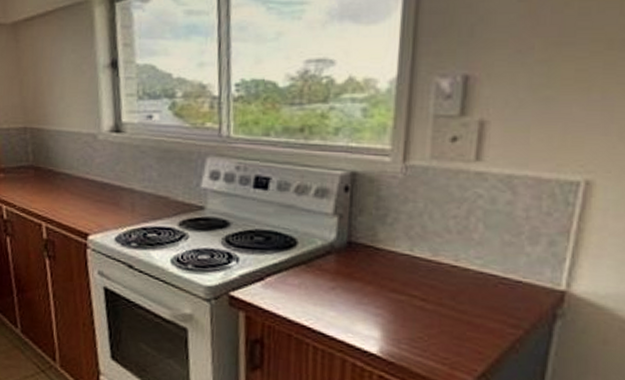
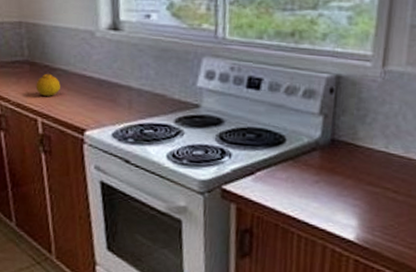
fruit: none [40,178,64,201] -> present [35,73,61,96]

